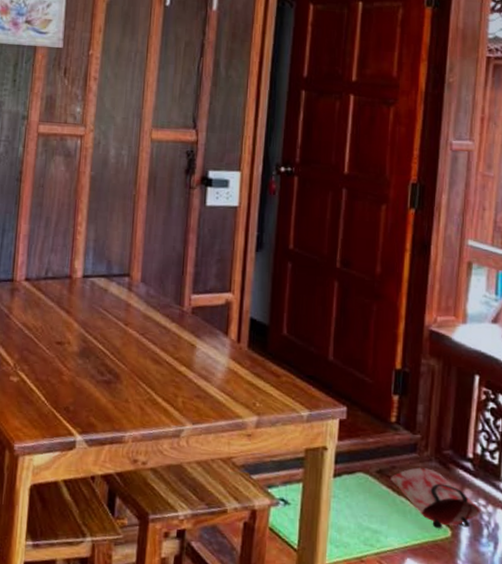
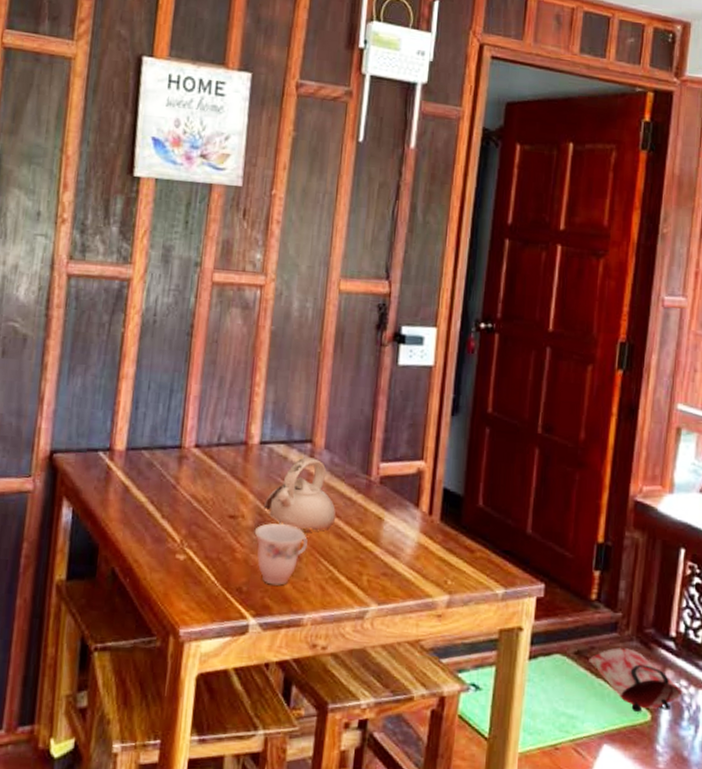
teacup: none [79,349,127,406] -> present [254,523,308,586]
teapot: none [87,289,153,358] -> present [263,457,337,533]

